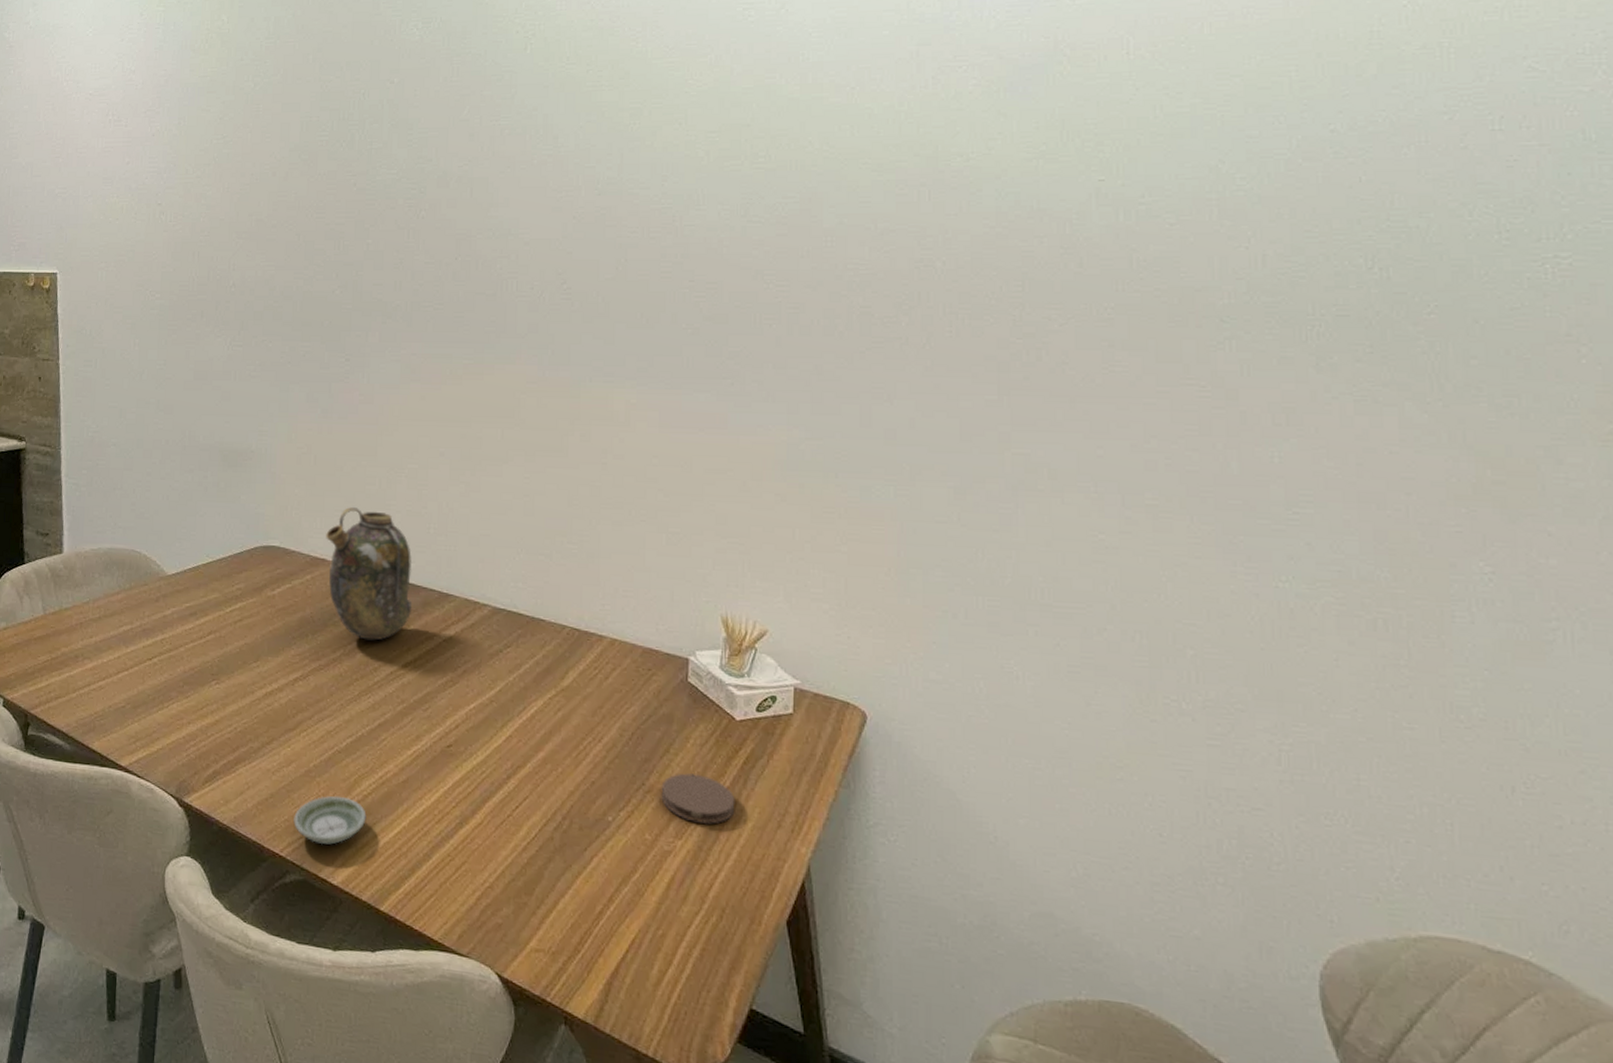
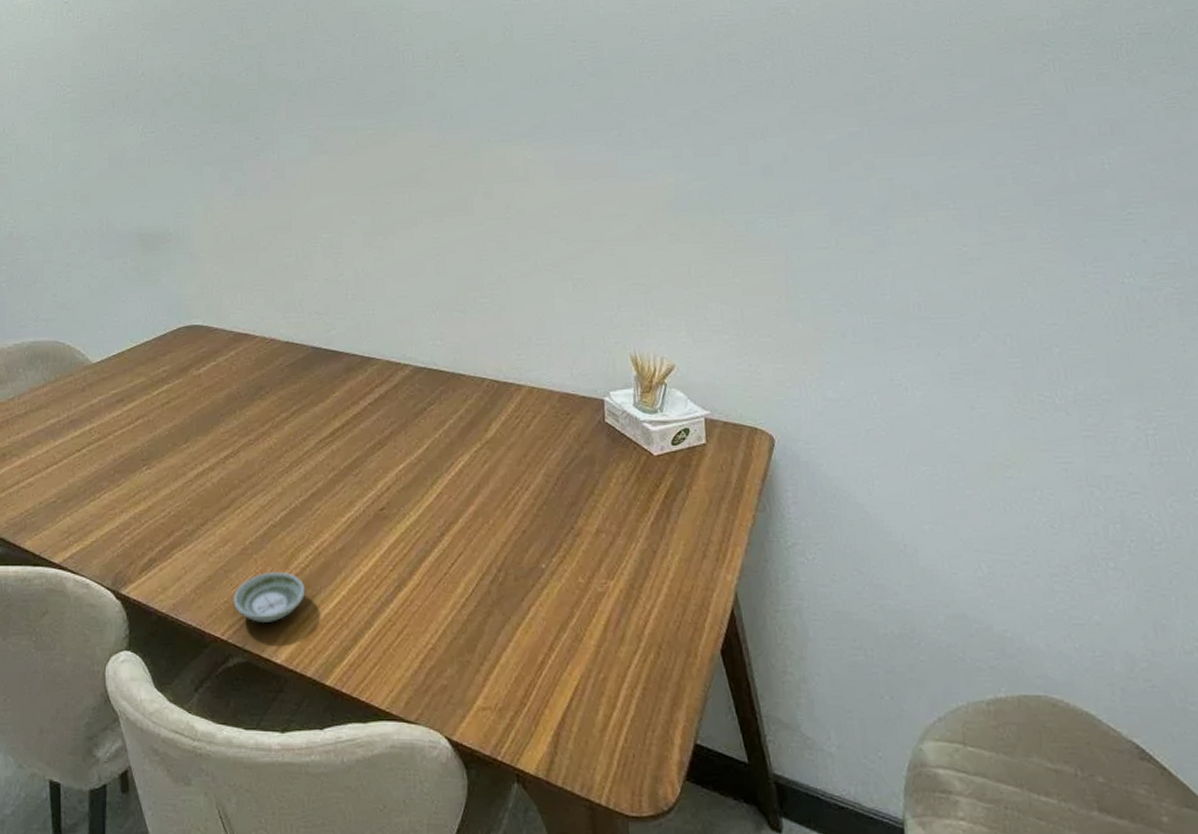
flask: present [326,506,412,641] -> none [247,279,336,411]
coaster: present [661,773,735,825] -> none [589,513,661,562]

